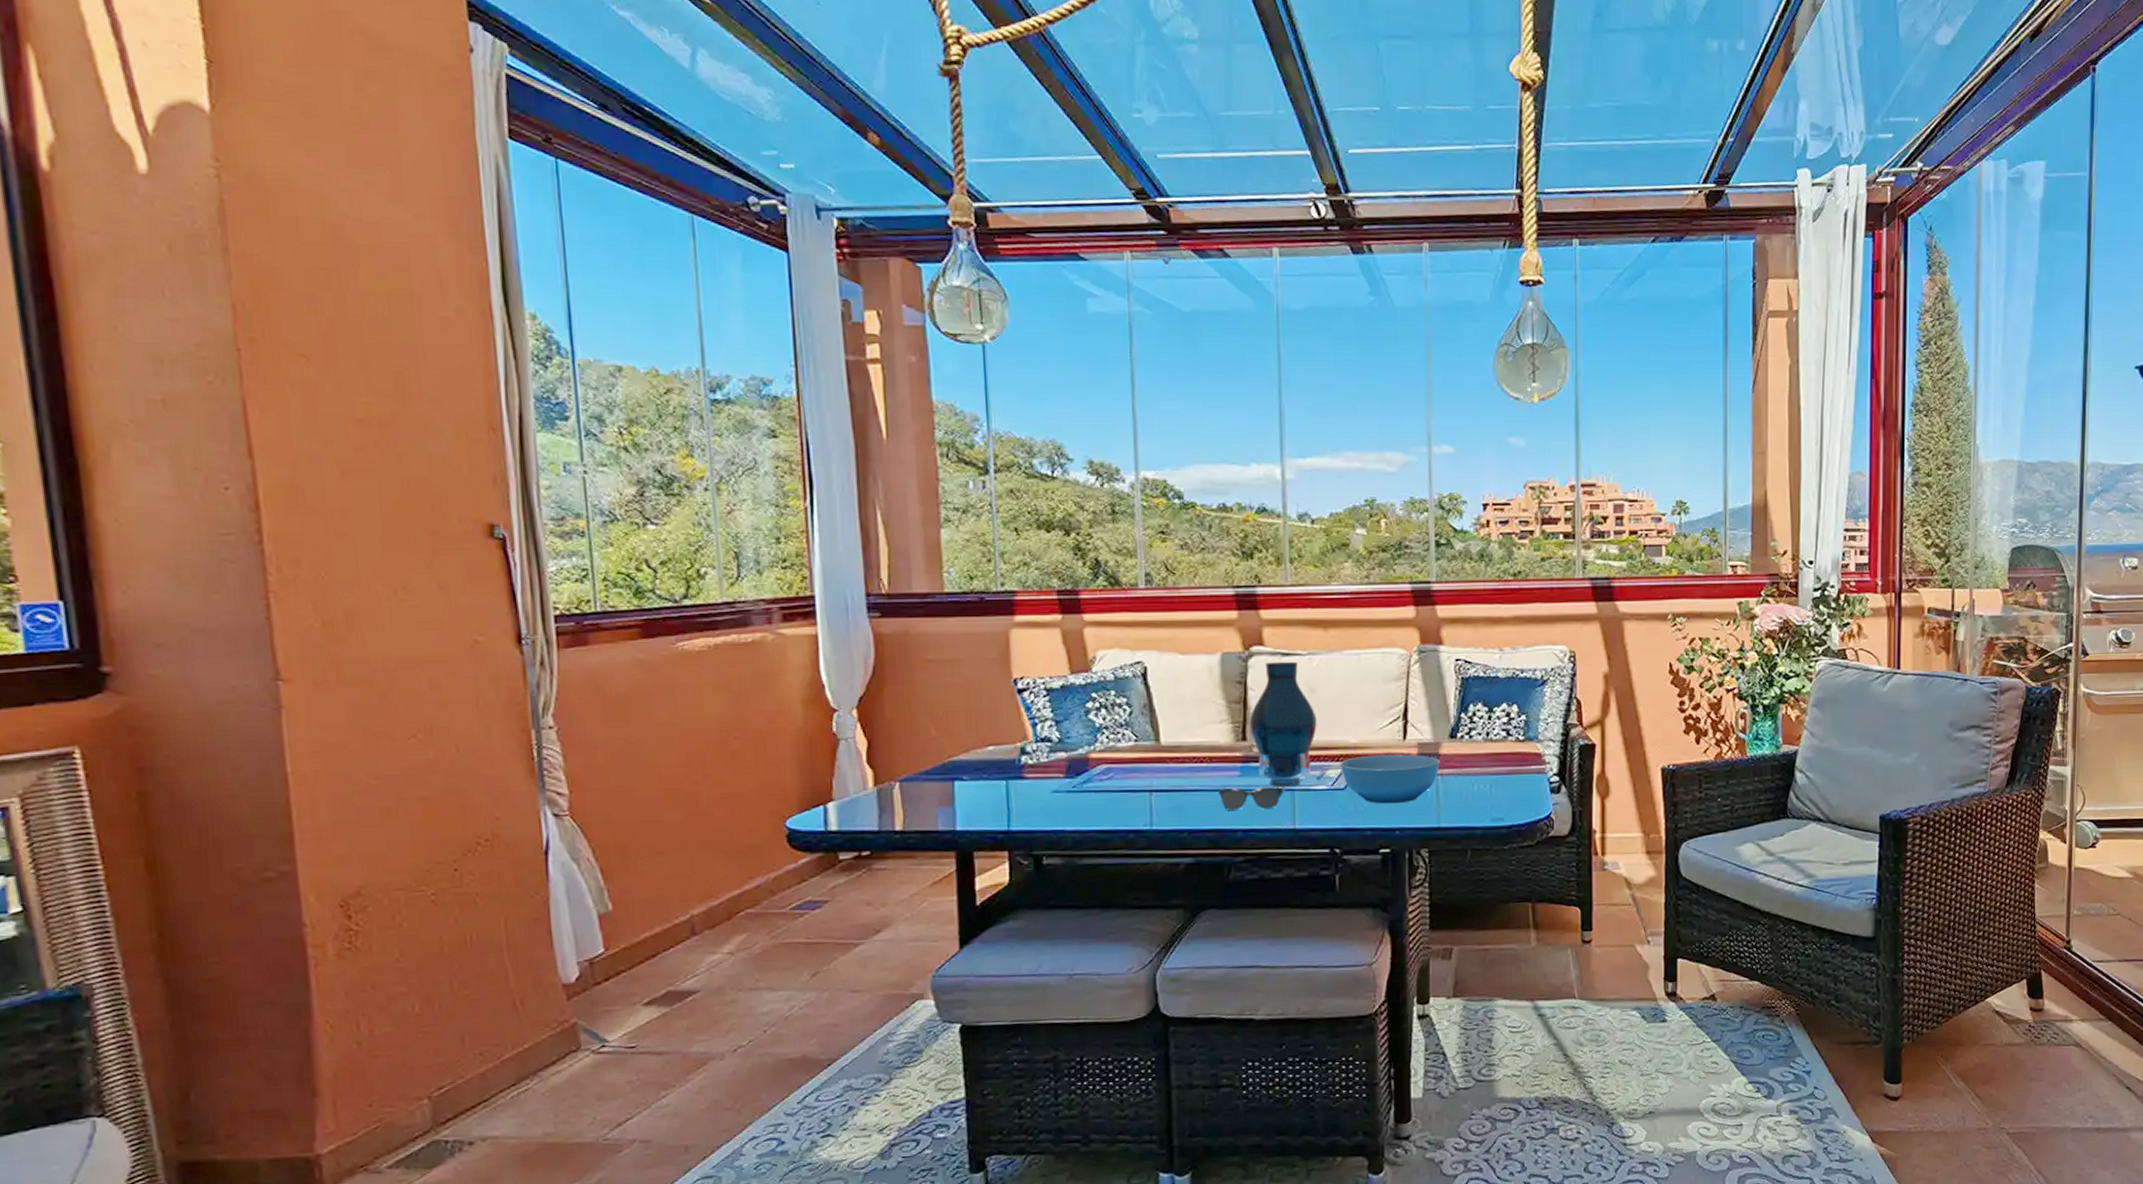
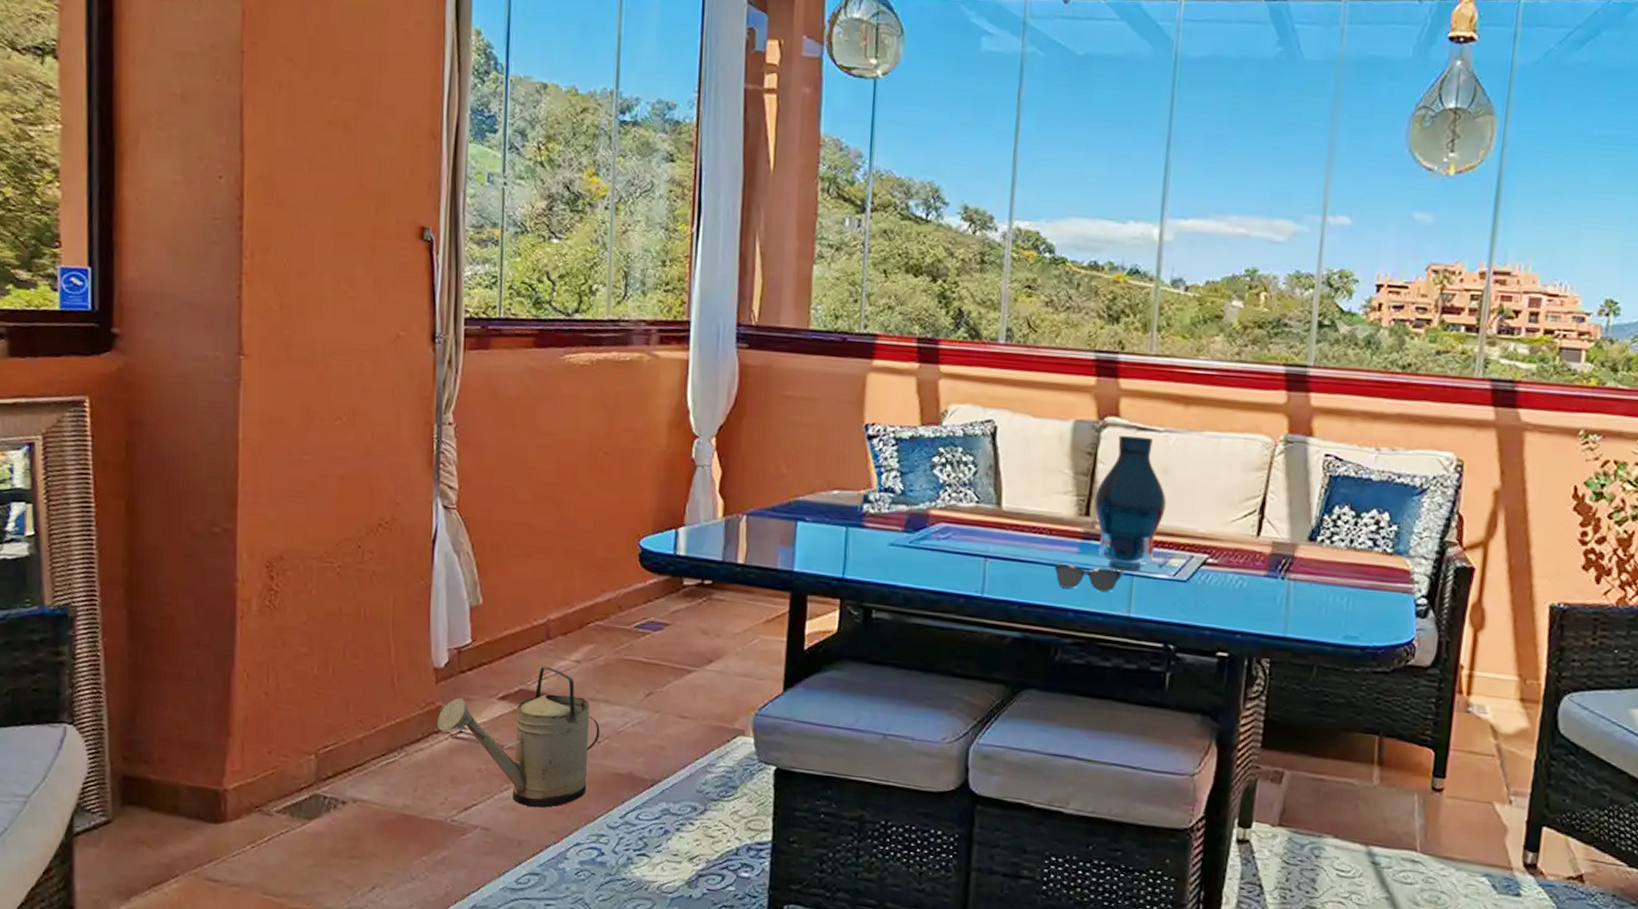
watering can: none [574,963,765,1110] -> present [437,666,600,808]
bowl: present [1339,754,1440,804] -> none [1184,548,1295,606]

